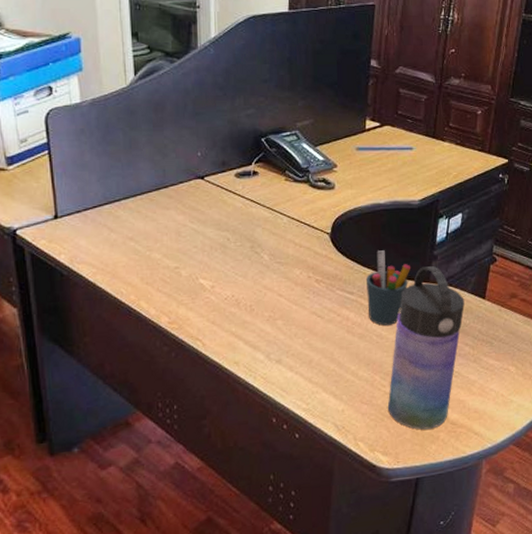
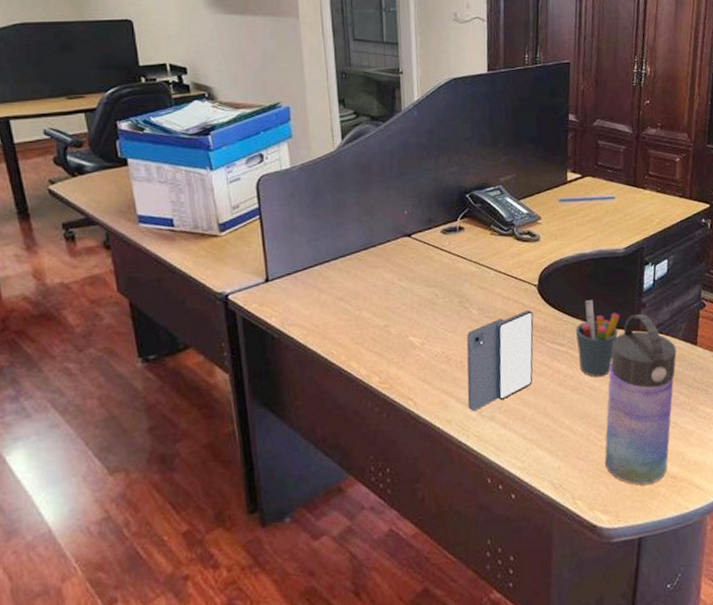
smartphone: none [256,257,325,354] -> present [466,309,534,412]

